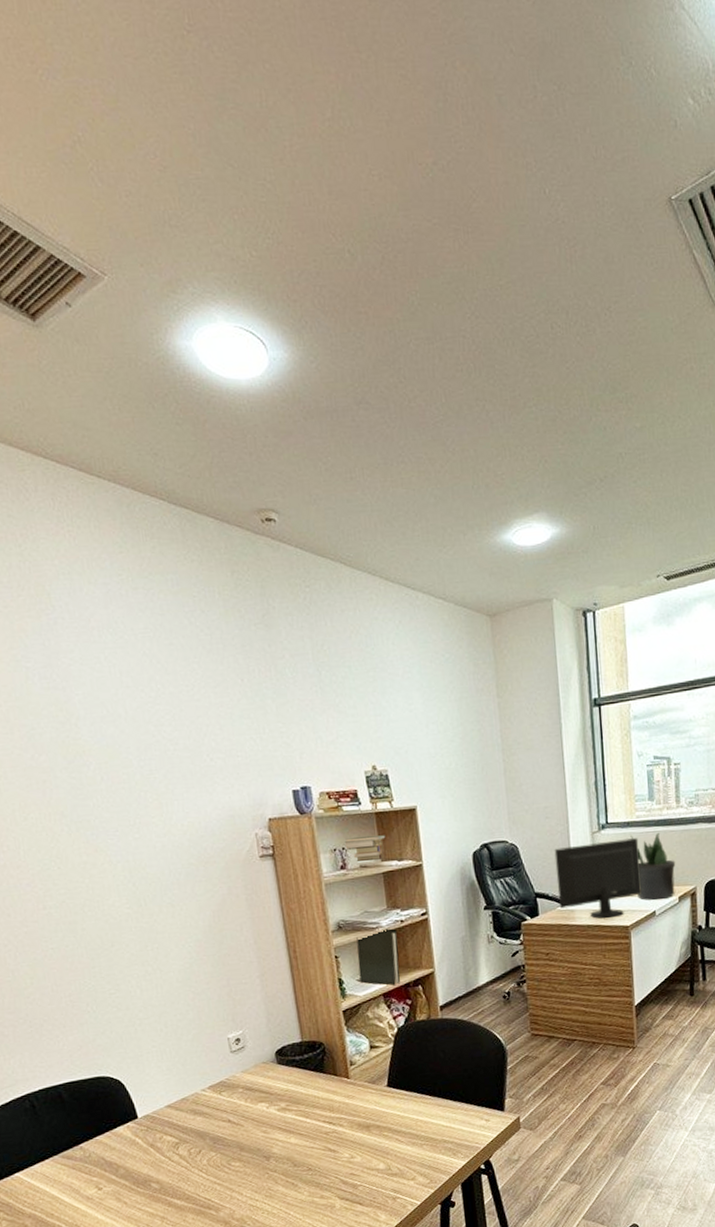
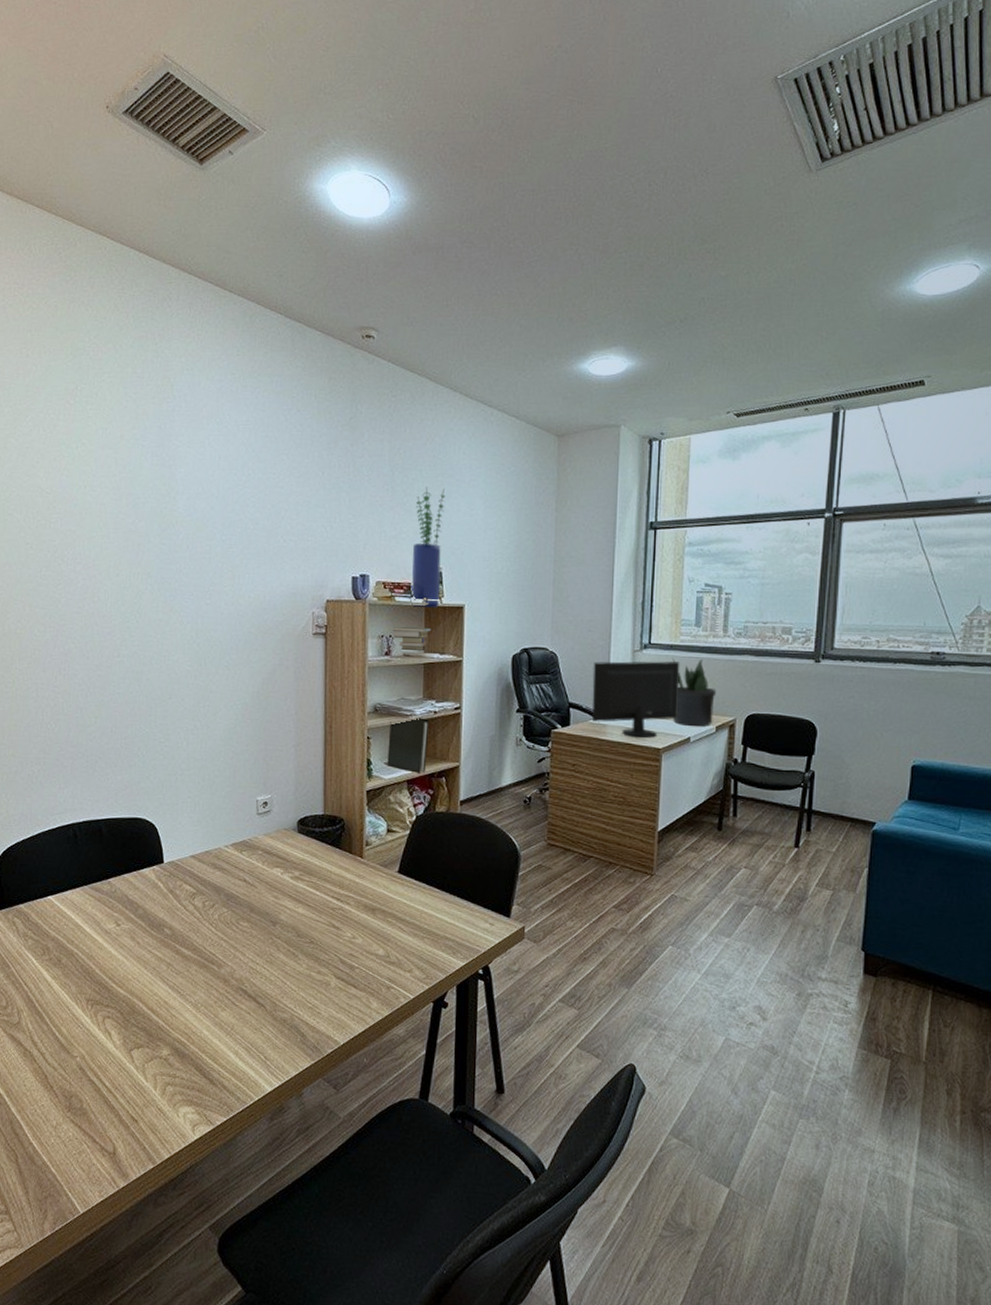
vase: none [349,683,390,816] -> present [411,486,446,609]

